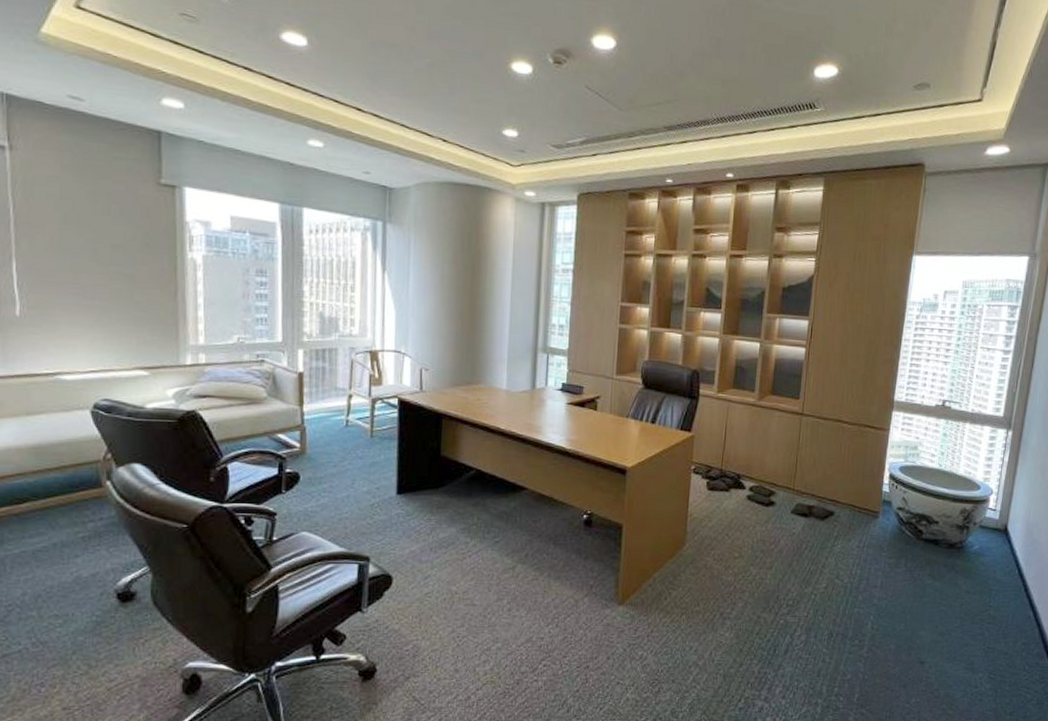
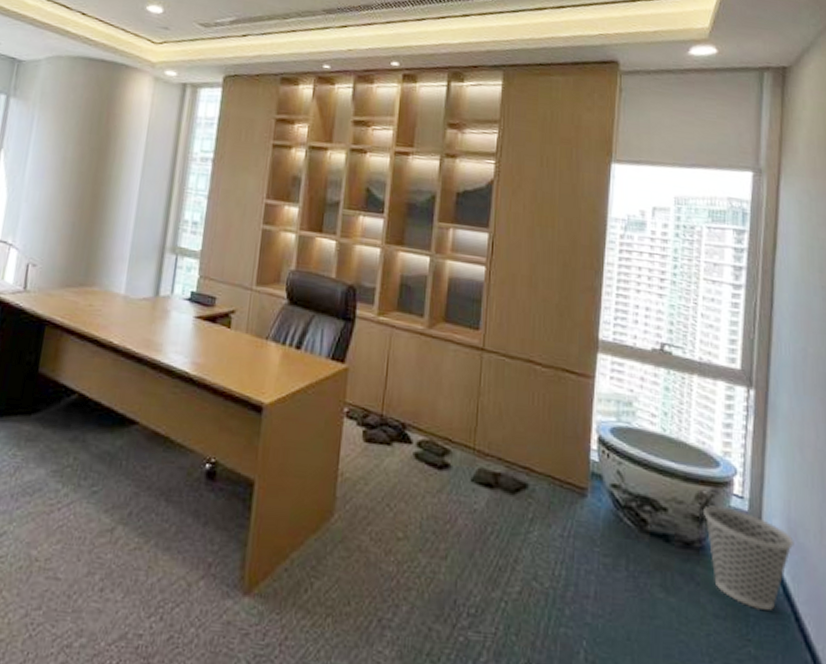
wastebasket: none [965,517,1030,586] -> present [704,505,794,611]

